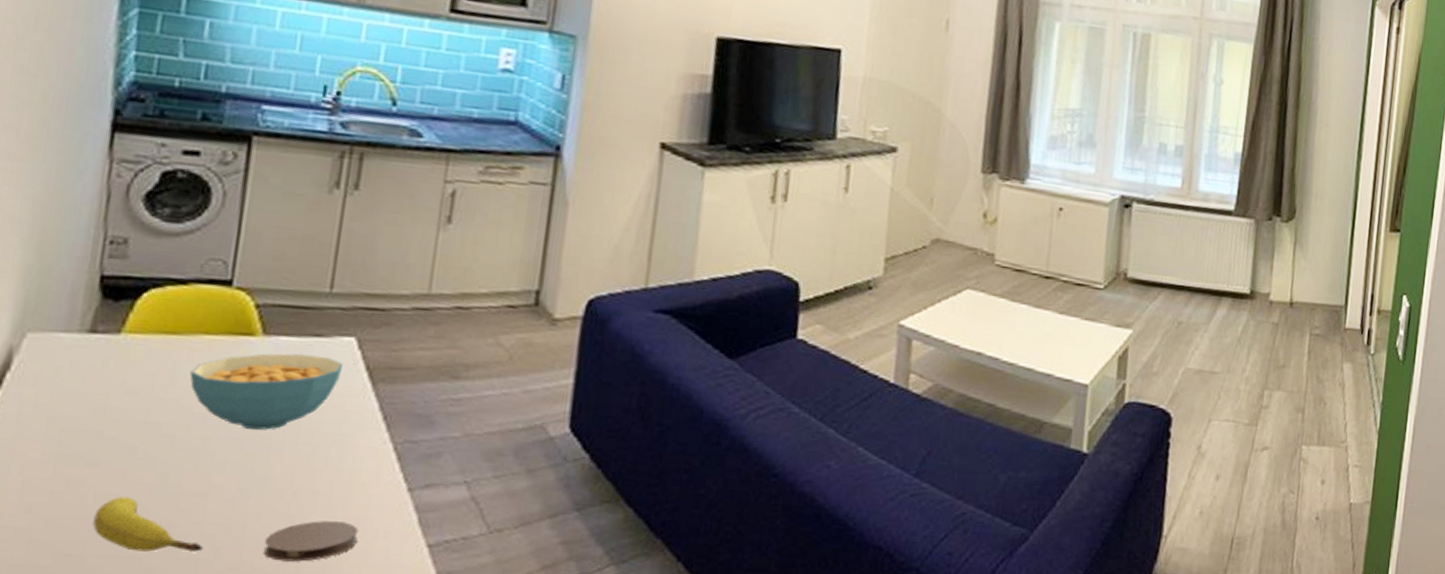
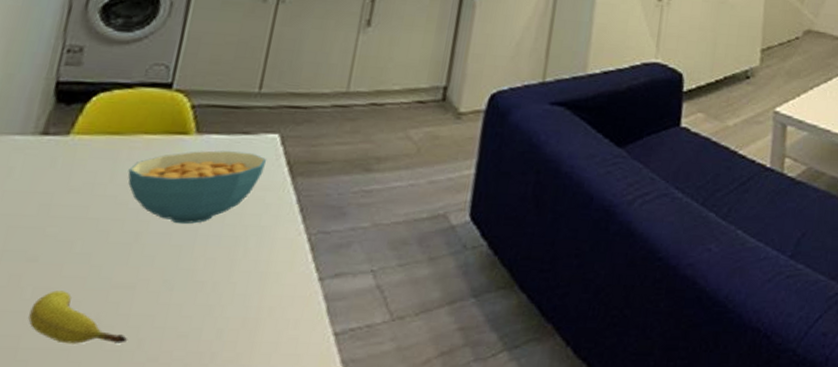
coaster: present [264,521,359,562] -> none [183,311,271,352]

